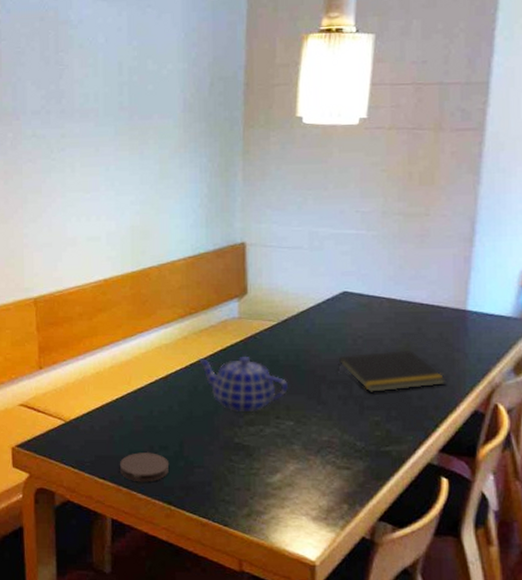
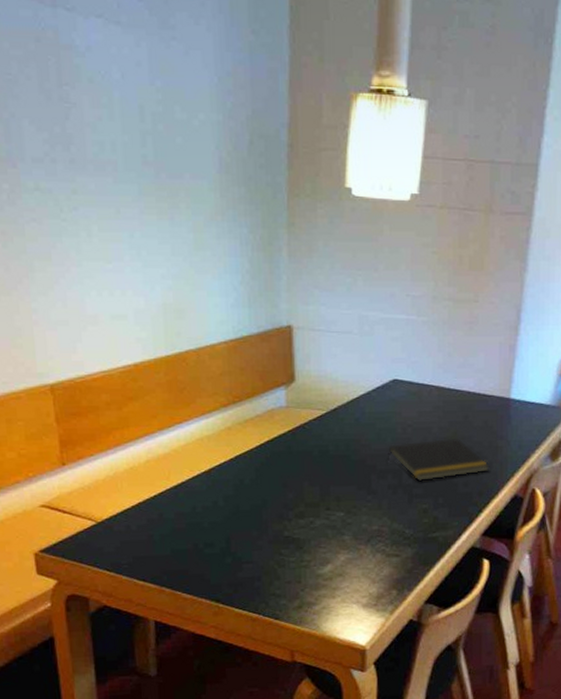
coaster: present [119,451,170,483] -> none [160,549,216,582]
teapot: present [197,357,289,411] -> none [242,448,339,504]

